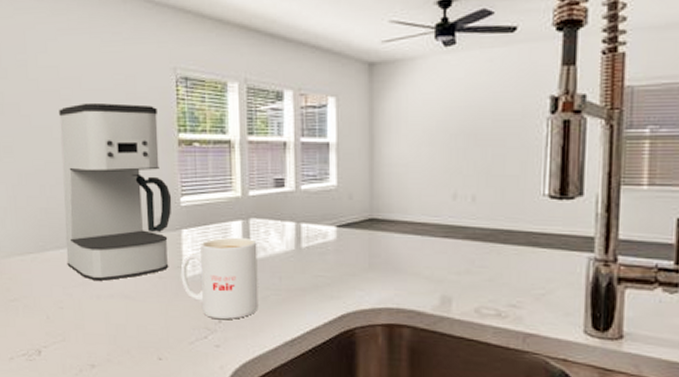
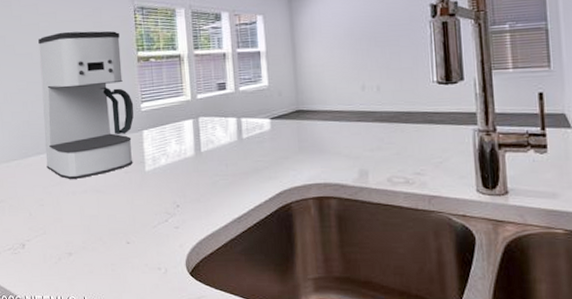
mug: present [180,237,259,320] -> none [143,133,210,205]

